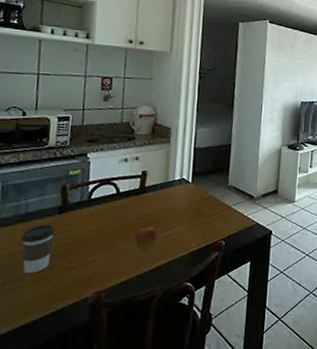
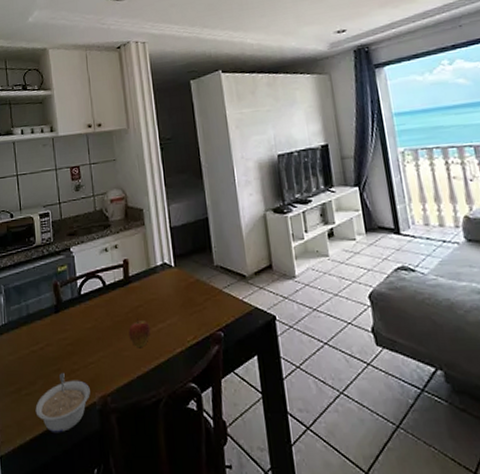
legume: none [18,270,85,326] -> present [35,373,90,433]
coffee cup: present [21,225,55,273] -> none [28,325,56,377]

